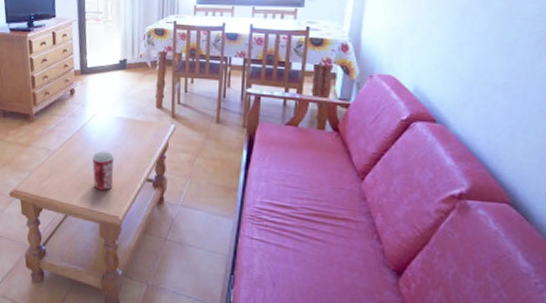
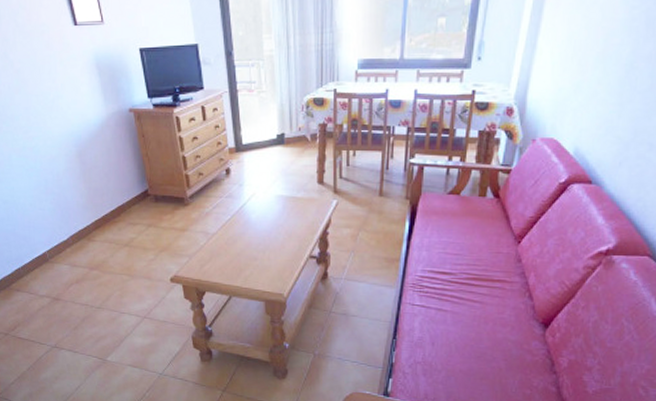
mug: present [91,151,115,191] -> none [252,231,277,270]

